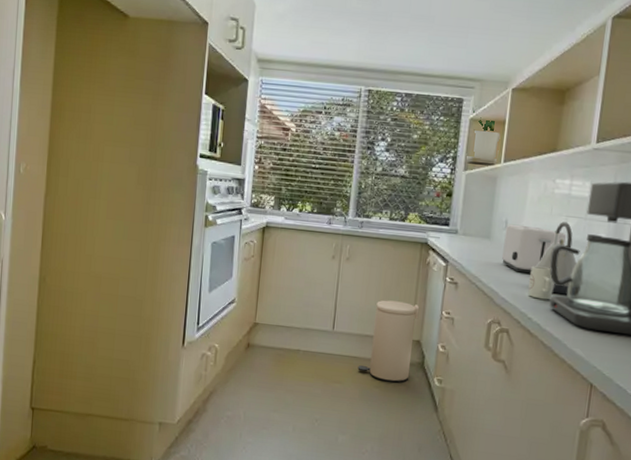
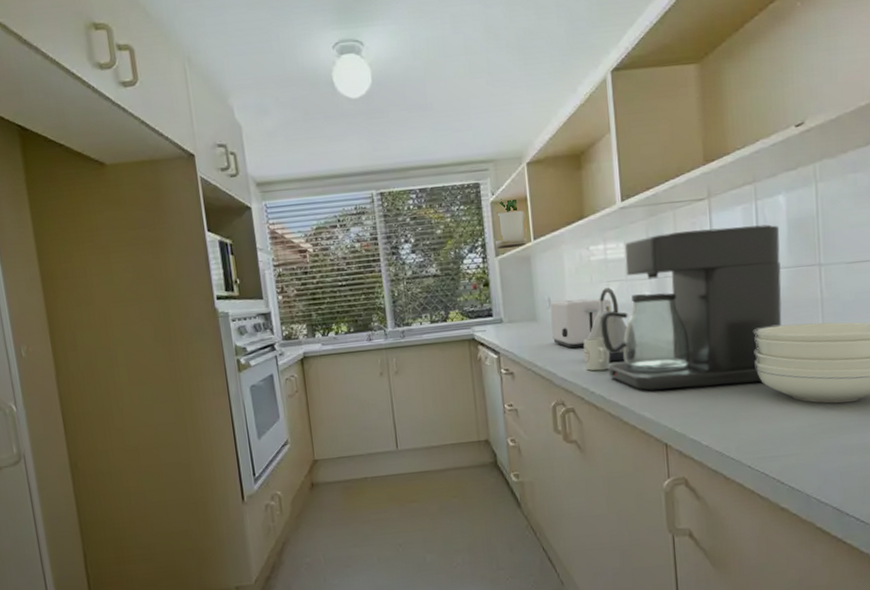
pedal bin: present [357,300,420,383] -> none [430,403,485,490]

